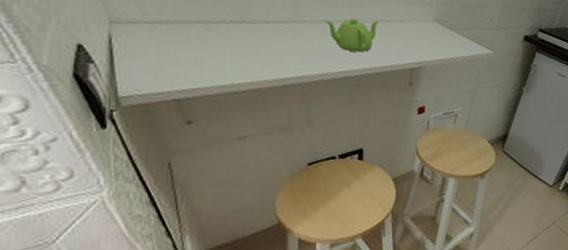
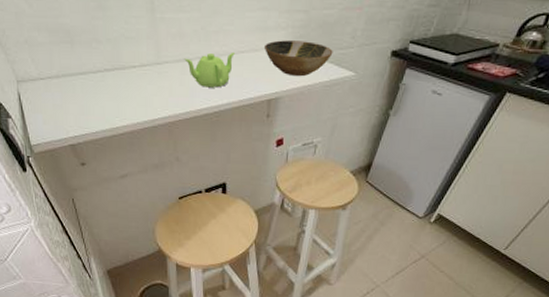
bowl: none [408,14,474,50] -> present [263,40,333,77]

